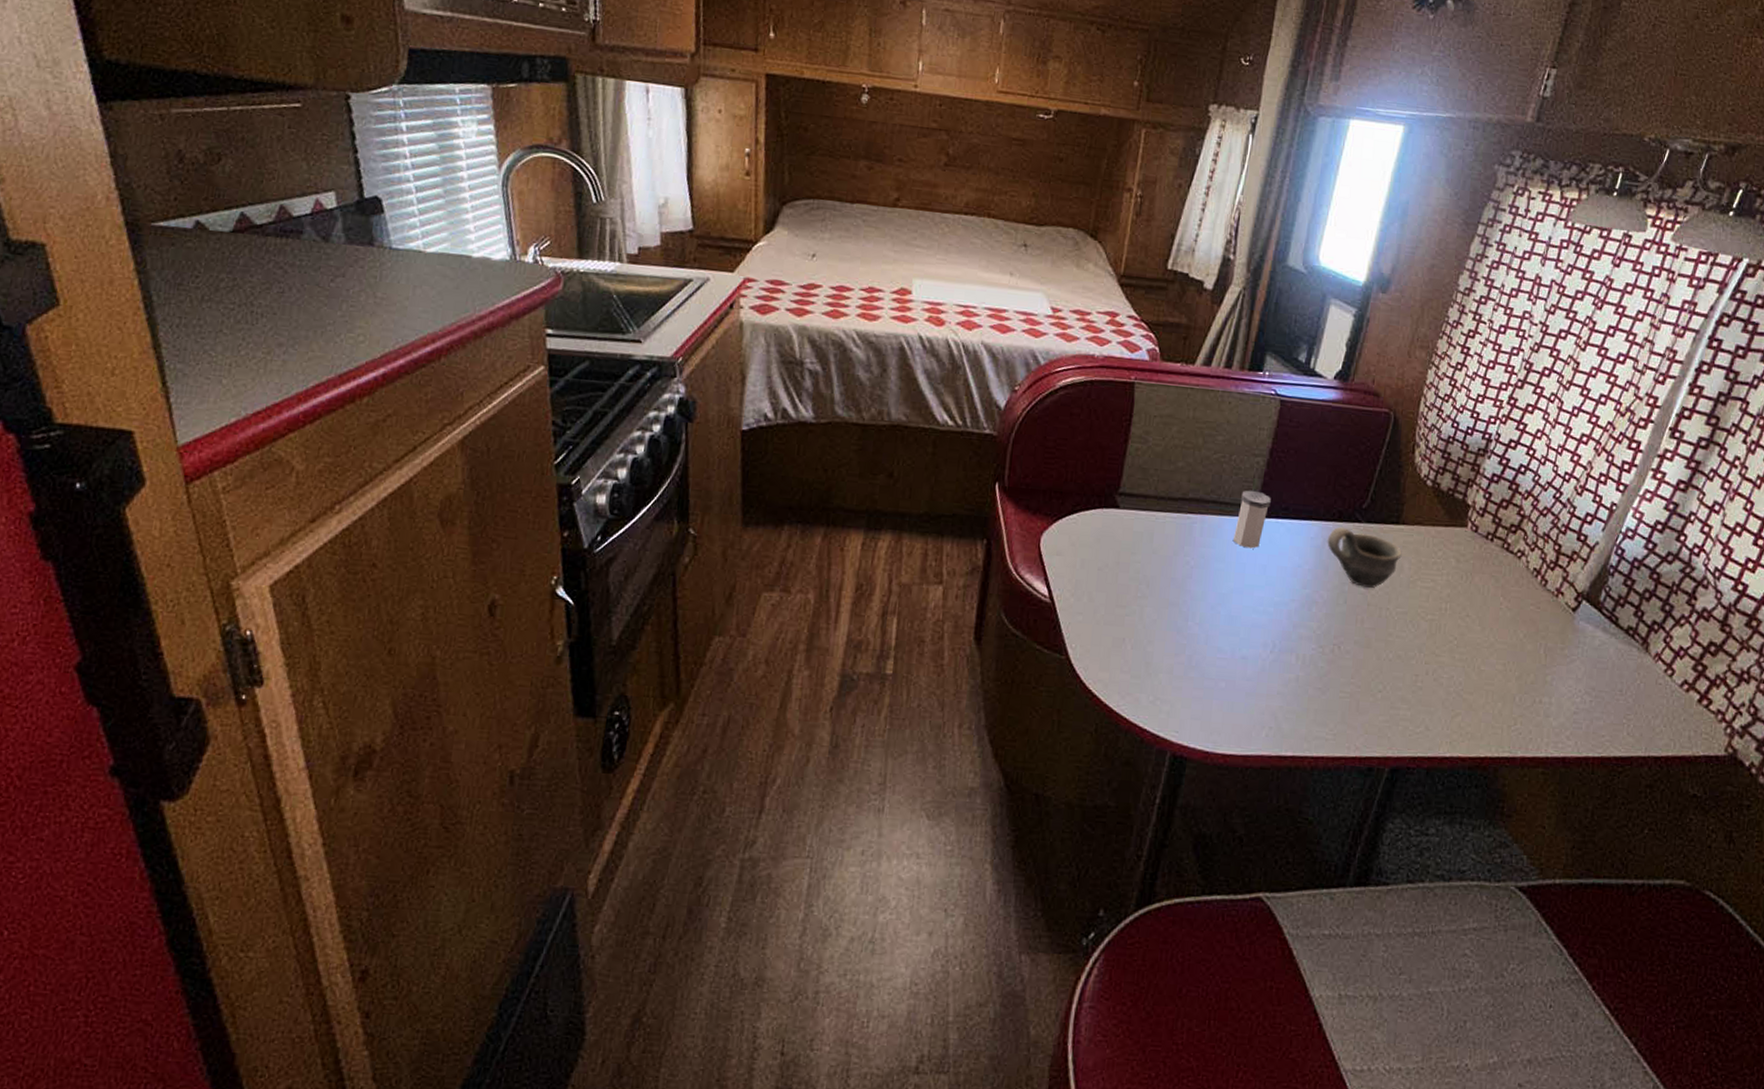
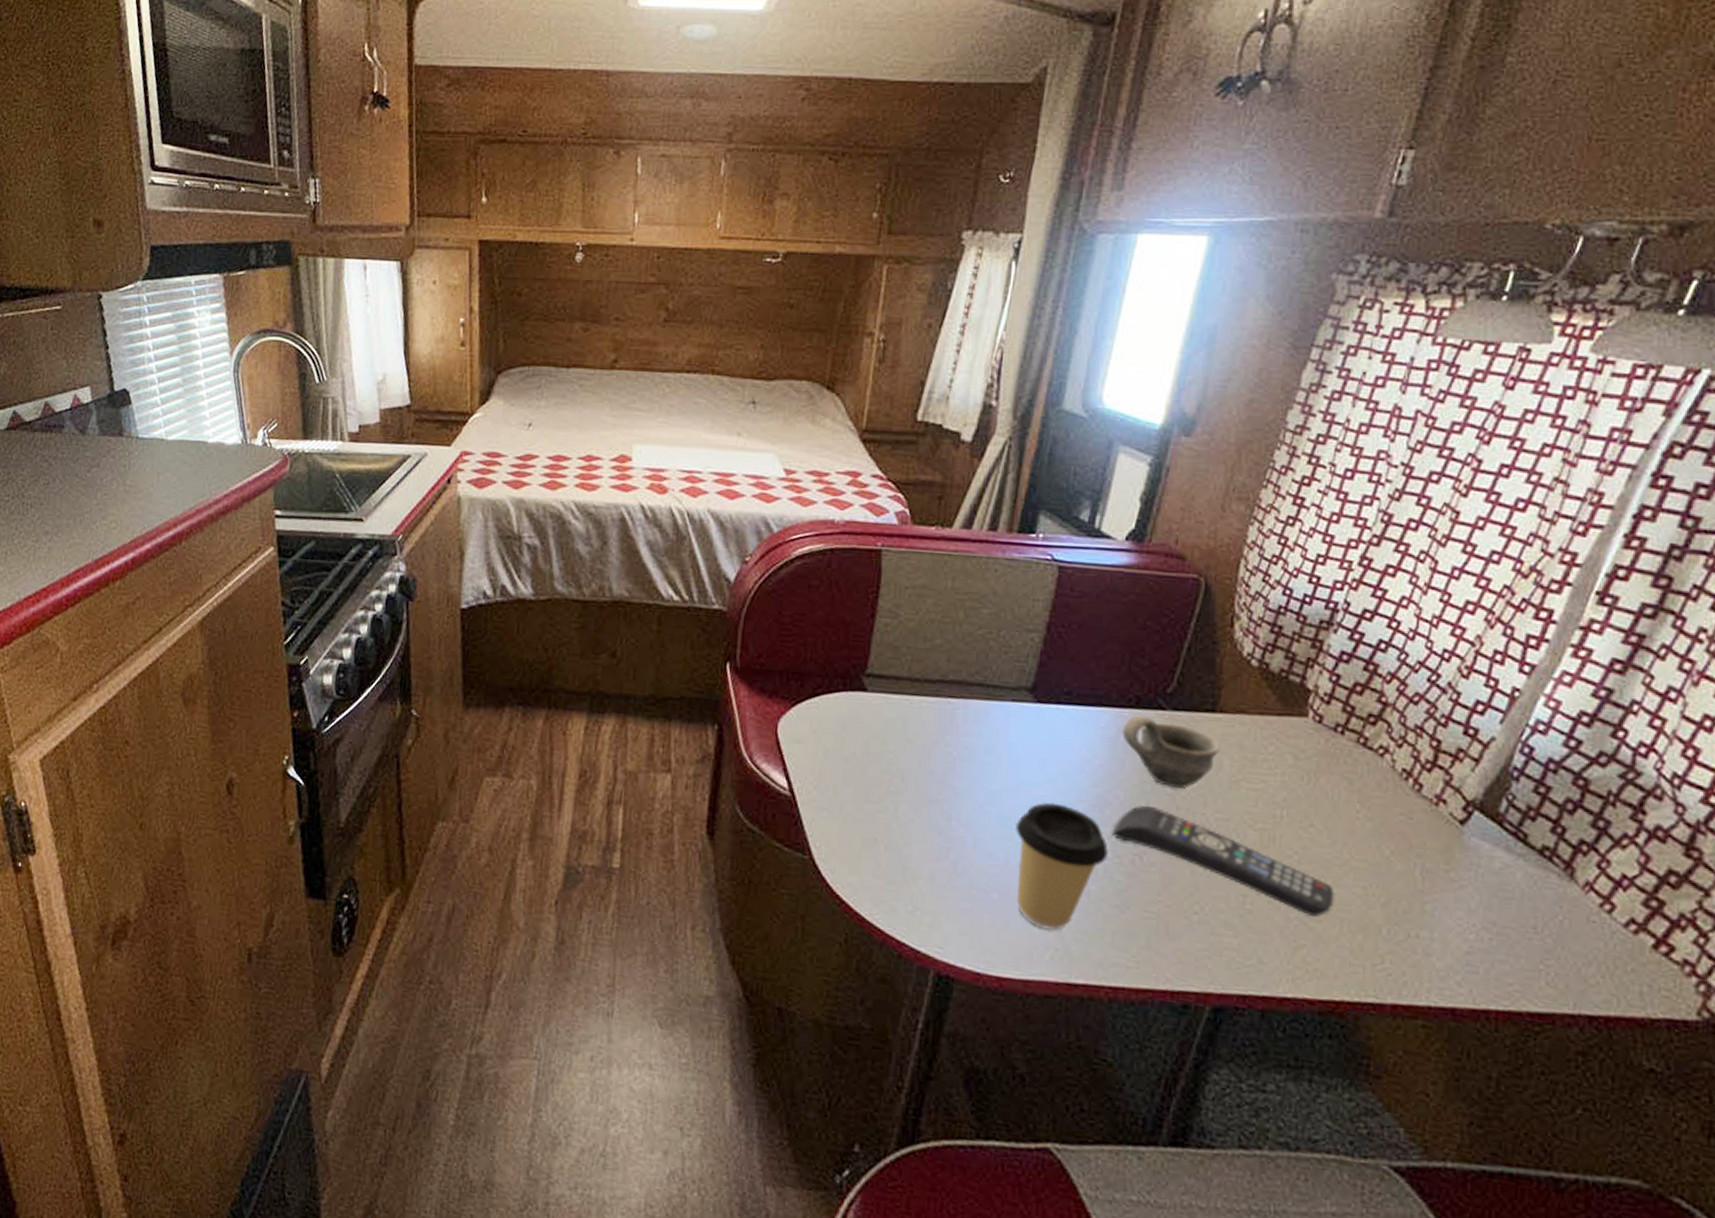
salt shaker: present [1234,490,1271,549] -> none [1005,671,1050,739]
coffee cup: none [1239,602,1314,712] -> present [1016,802,1108,931]
remote control: none [1317,603,1483,690] -> present [1112,806,1335,917]

